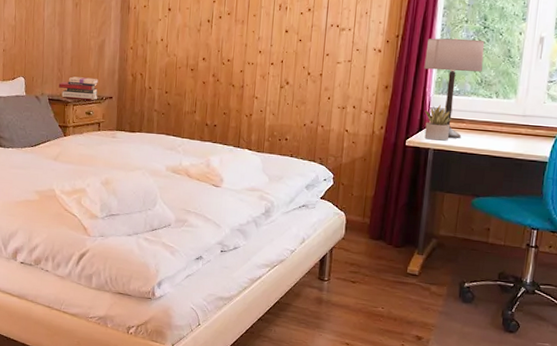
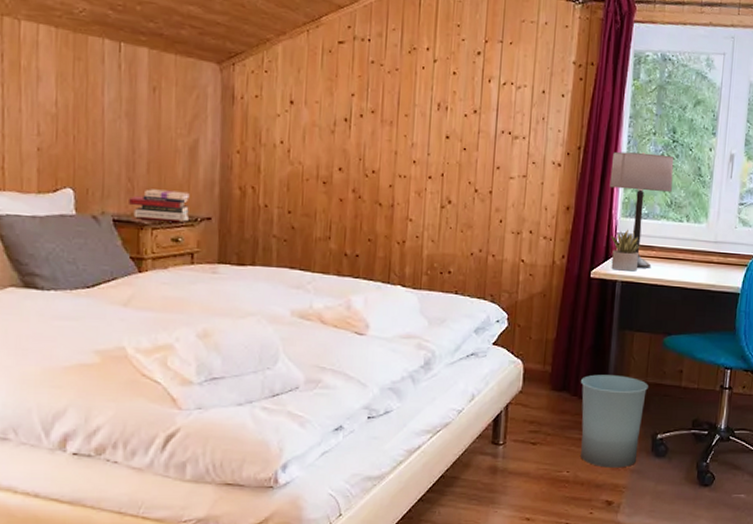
waste bin: none [394,227,457,309] -> present [581,374,648,468]

